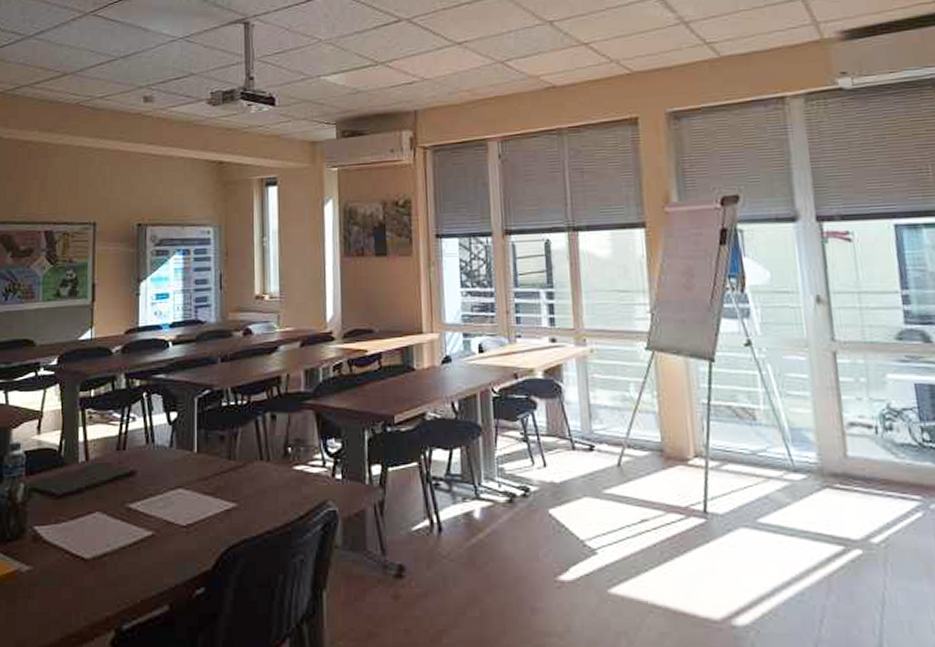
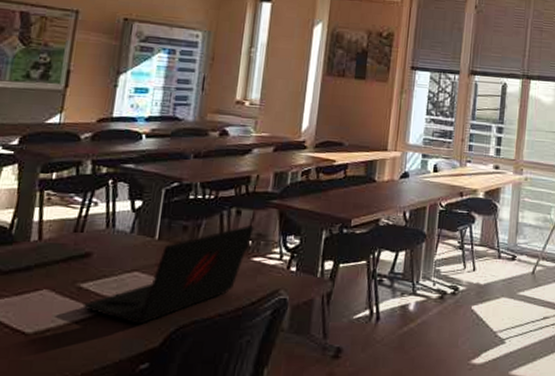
laptop: none [133,429,292,546] -> present [82,224,254,325]

